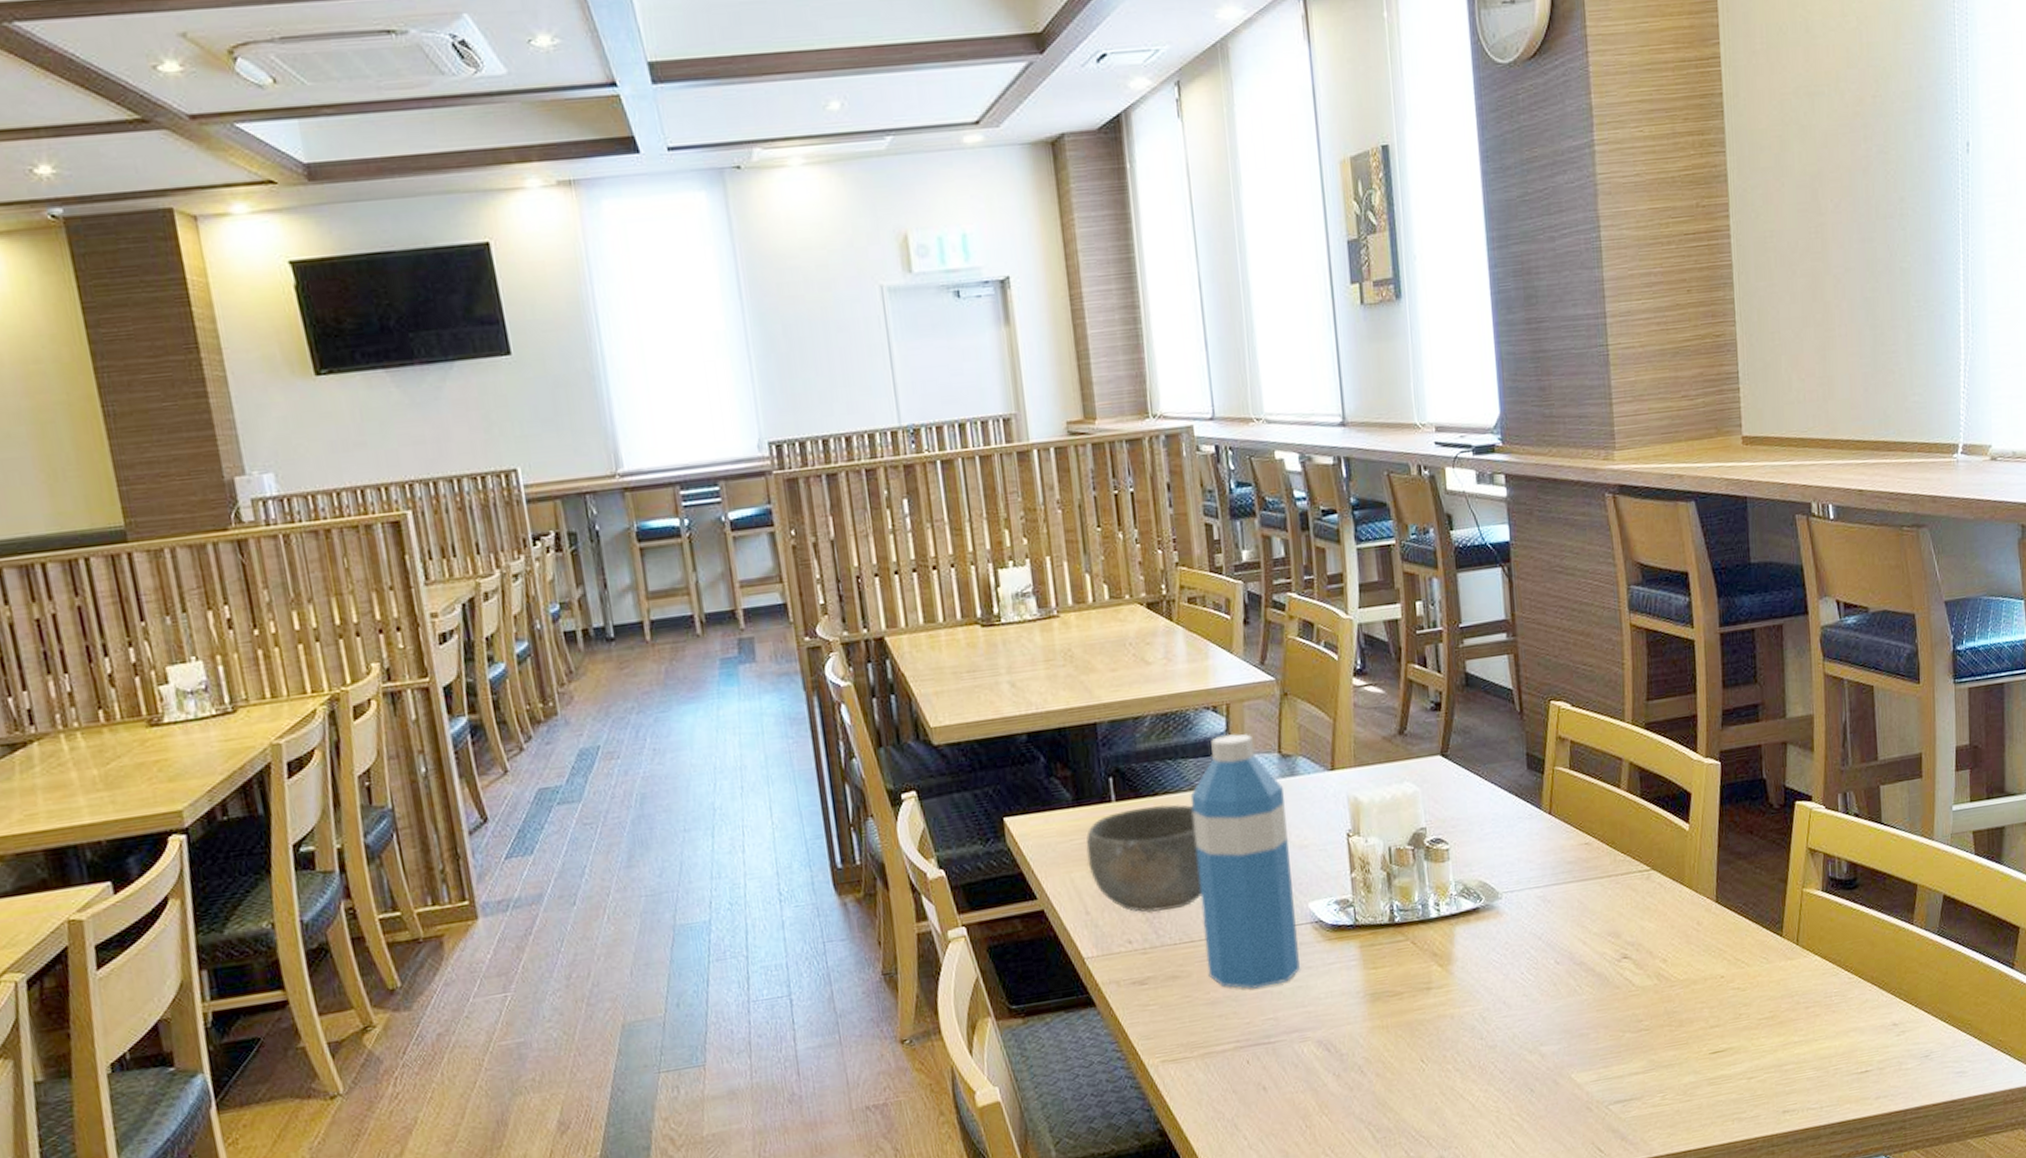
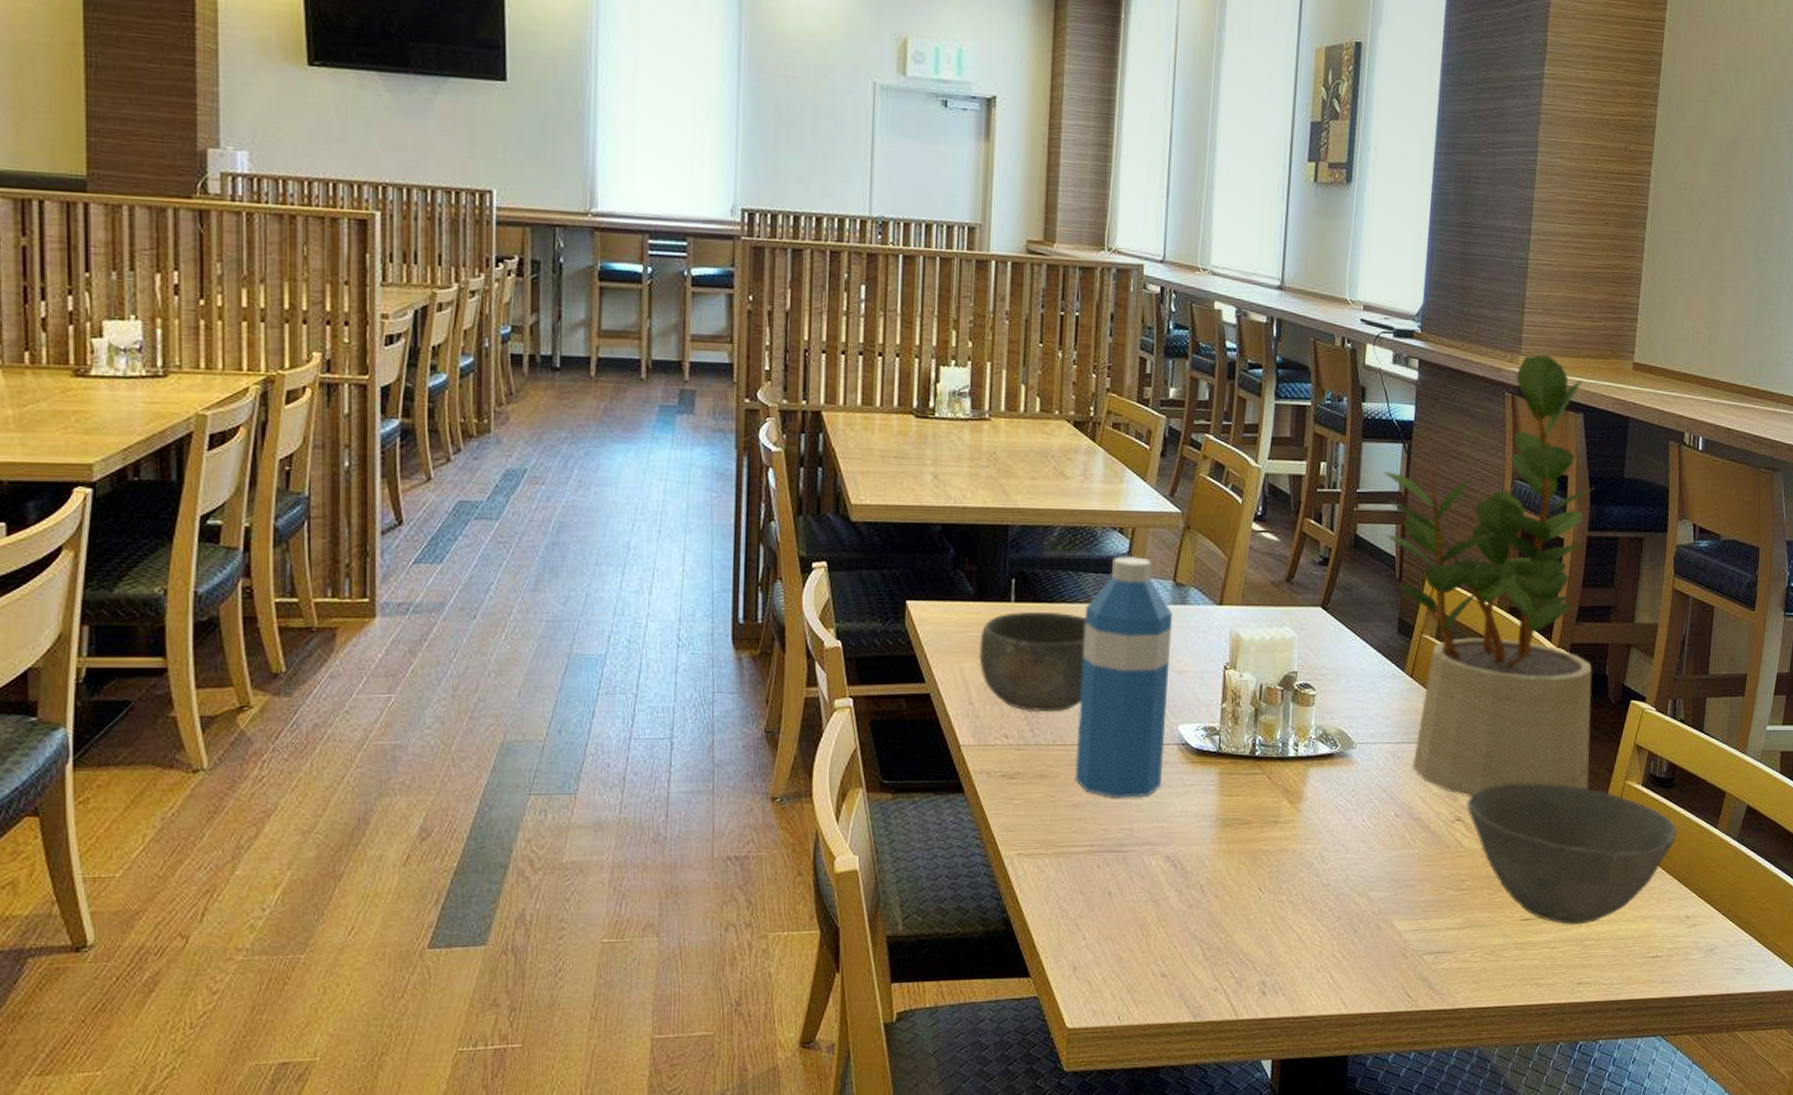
potted plant: none [1485,445,1763,933] -> present [1383,354,1596,798]
bowl: none [1631,902,1870,1052] -> present [1467,783,1678,925]

